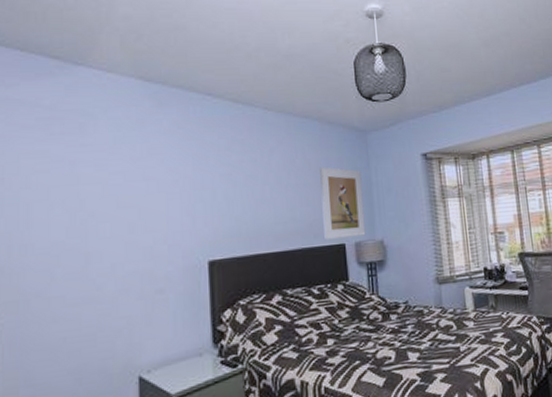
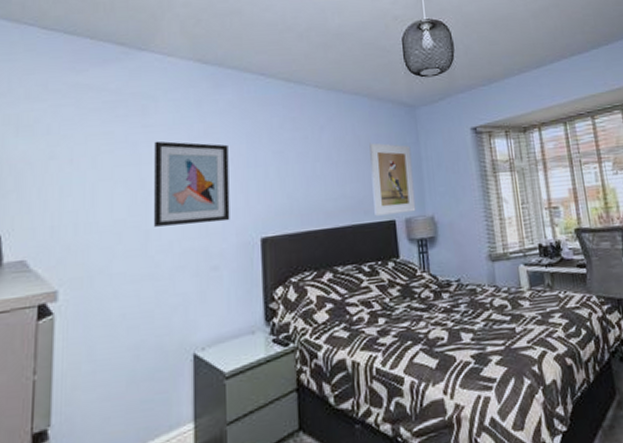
wall art: none [94,160,176,249] -> present [155,141,230,227]

